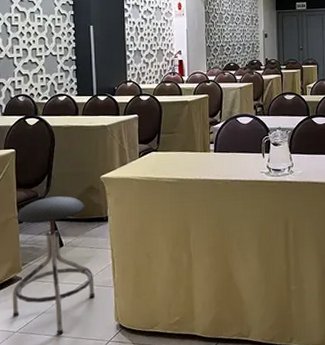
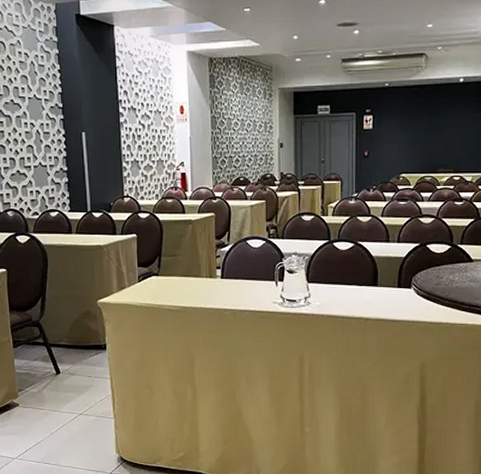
stool: present [12,196,95,335] -> none [9,321,94,464]

